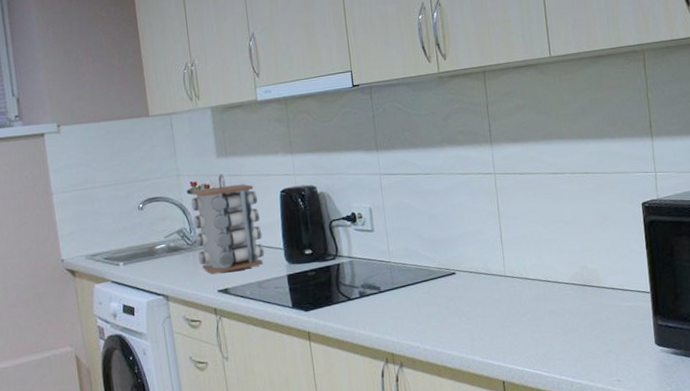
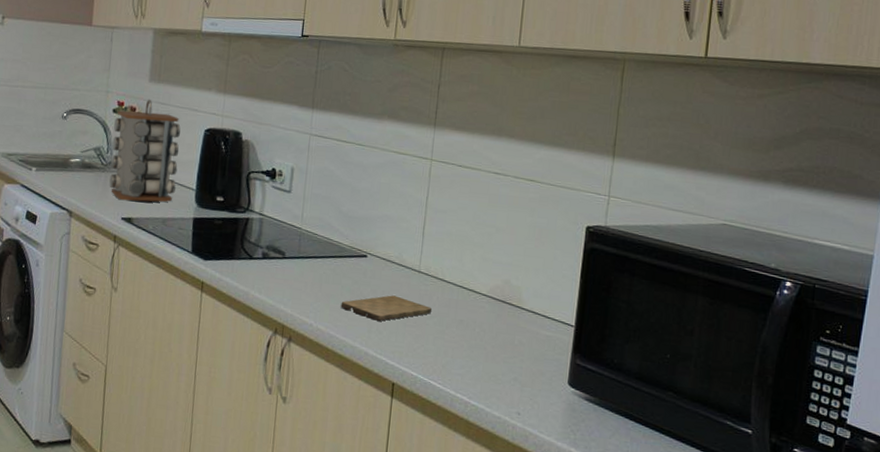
cutting board: none [441,302,524,329] -> present [340,295,432,321]

